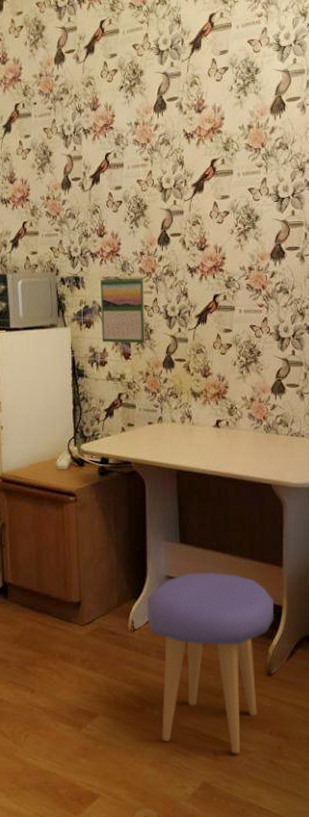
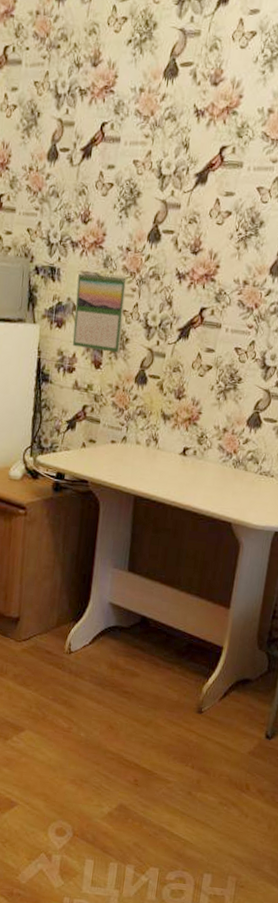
stool: present [147,572,275,754] -> none [85,603,215,782]

